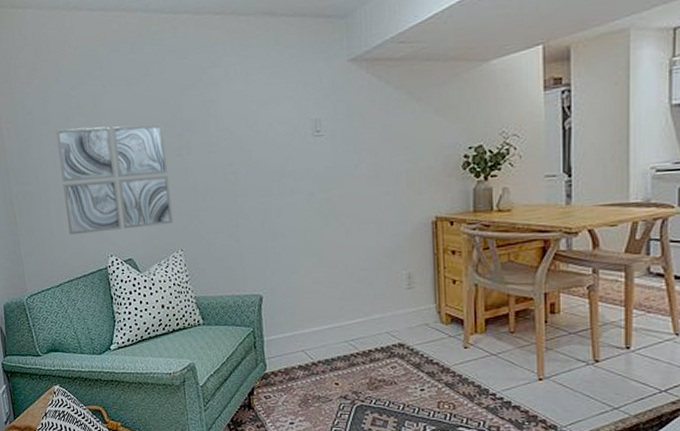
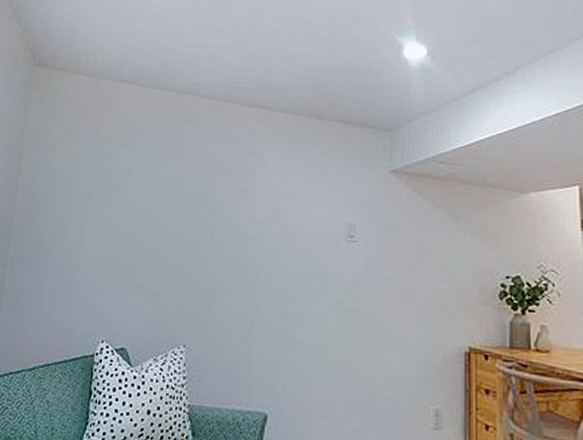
wall art: present [55,124,173,234] -> none [61,193,190,315]

